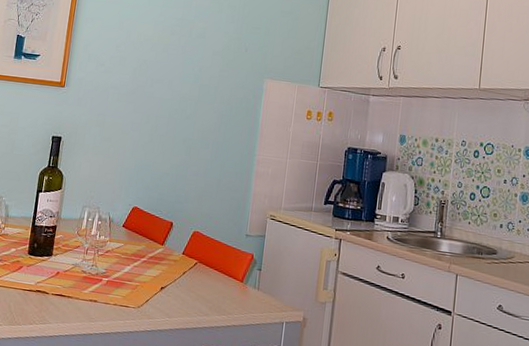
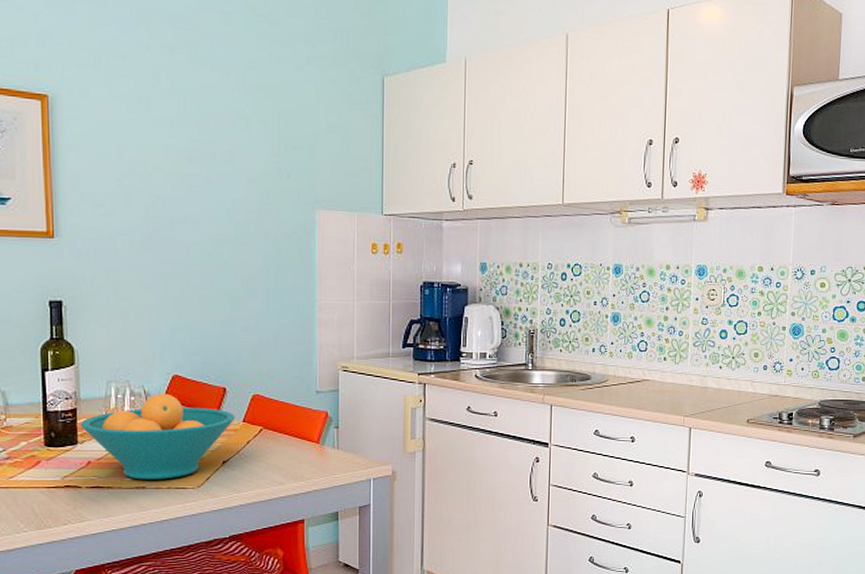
fruit bowl: none [57,221,177,297] -> present [80,393,235,480]

